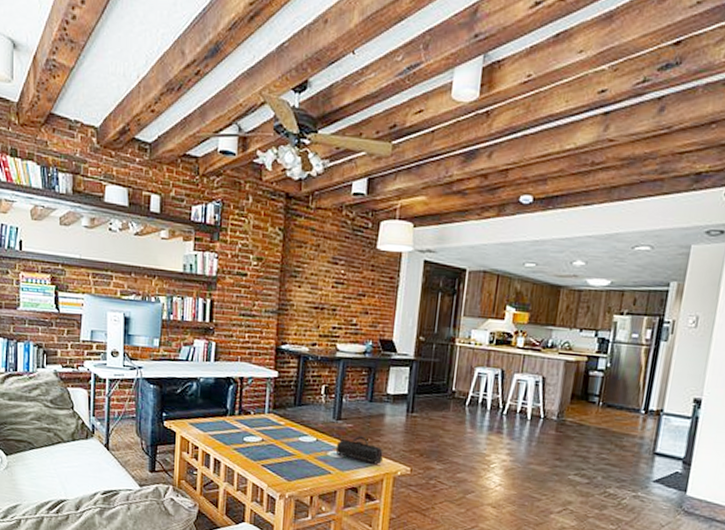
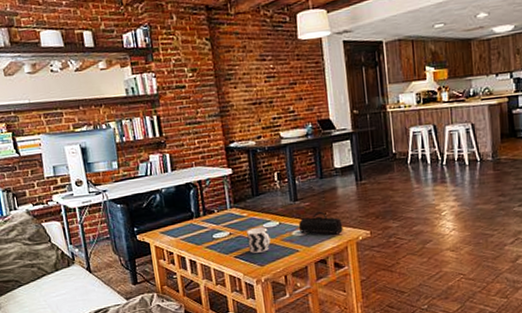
cup: none [279,439,304,467] -> present [246,227,271,253]

